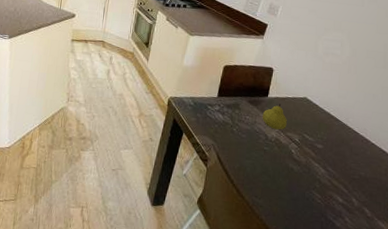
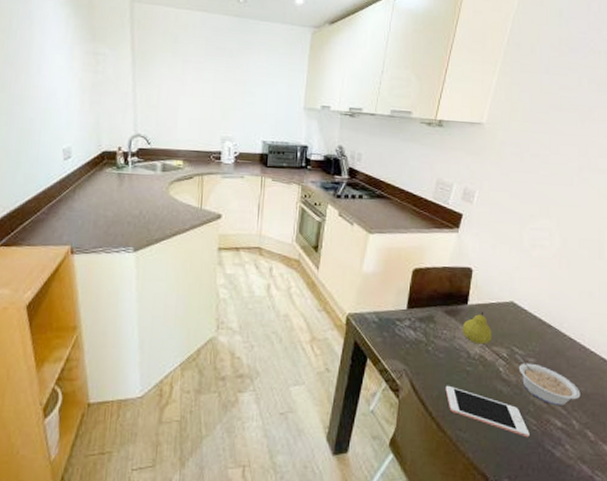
cell phone: none [245,160,315,209] -> present [445,385,530,438]
legume: none [305,140,361,185] -> present [515,354,581,405]

